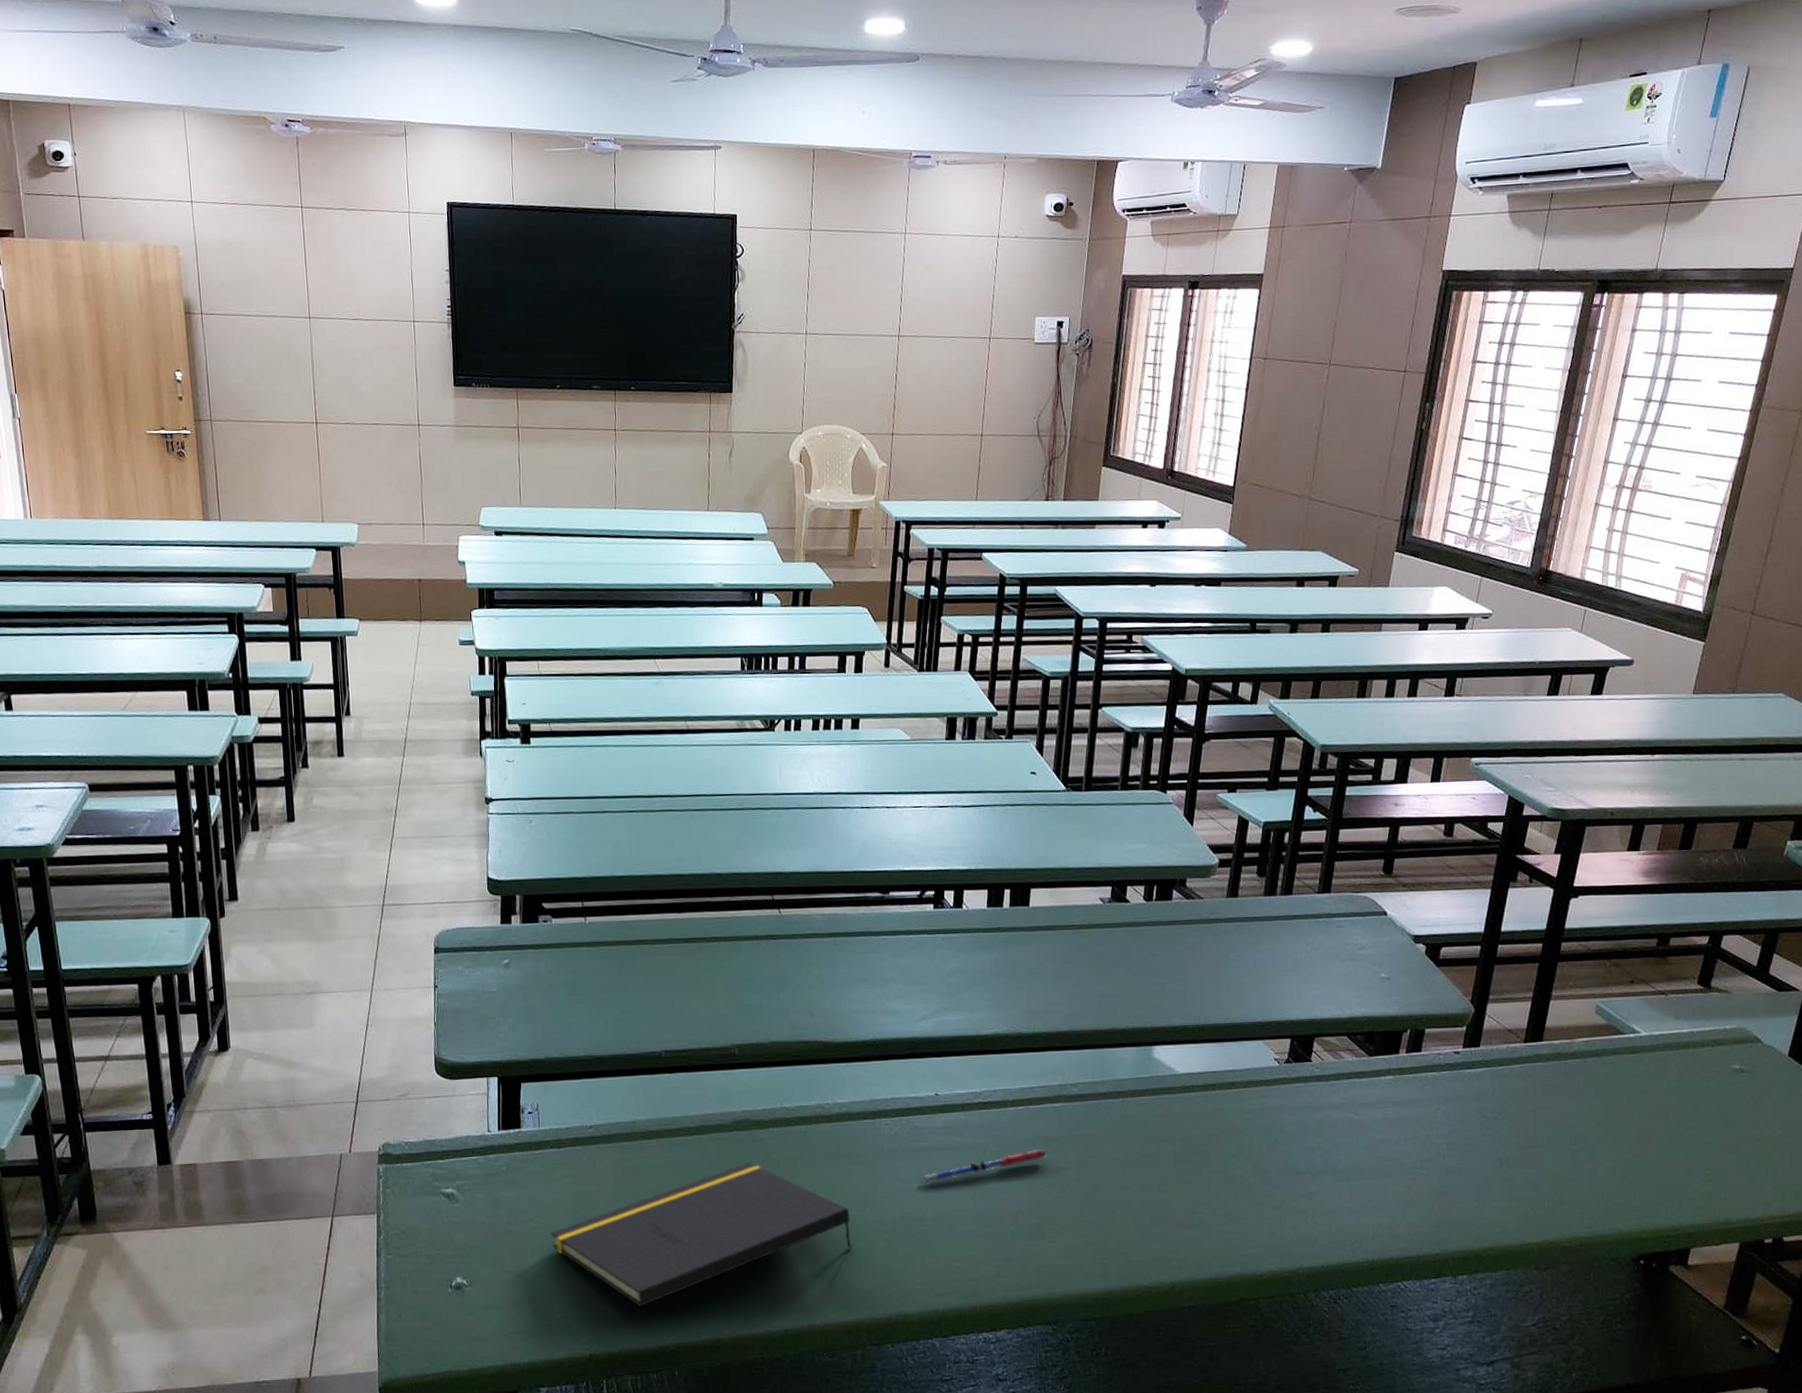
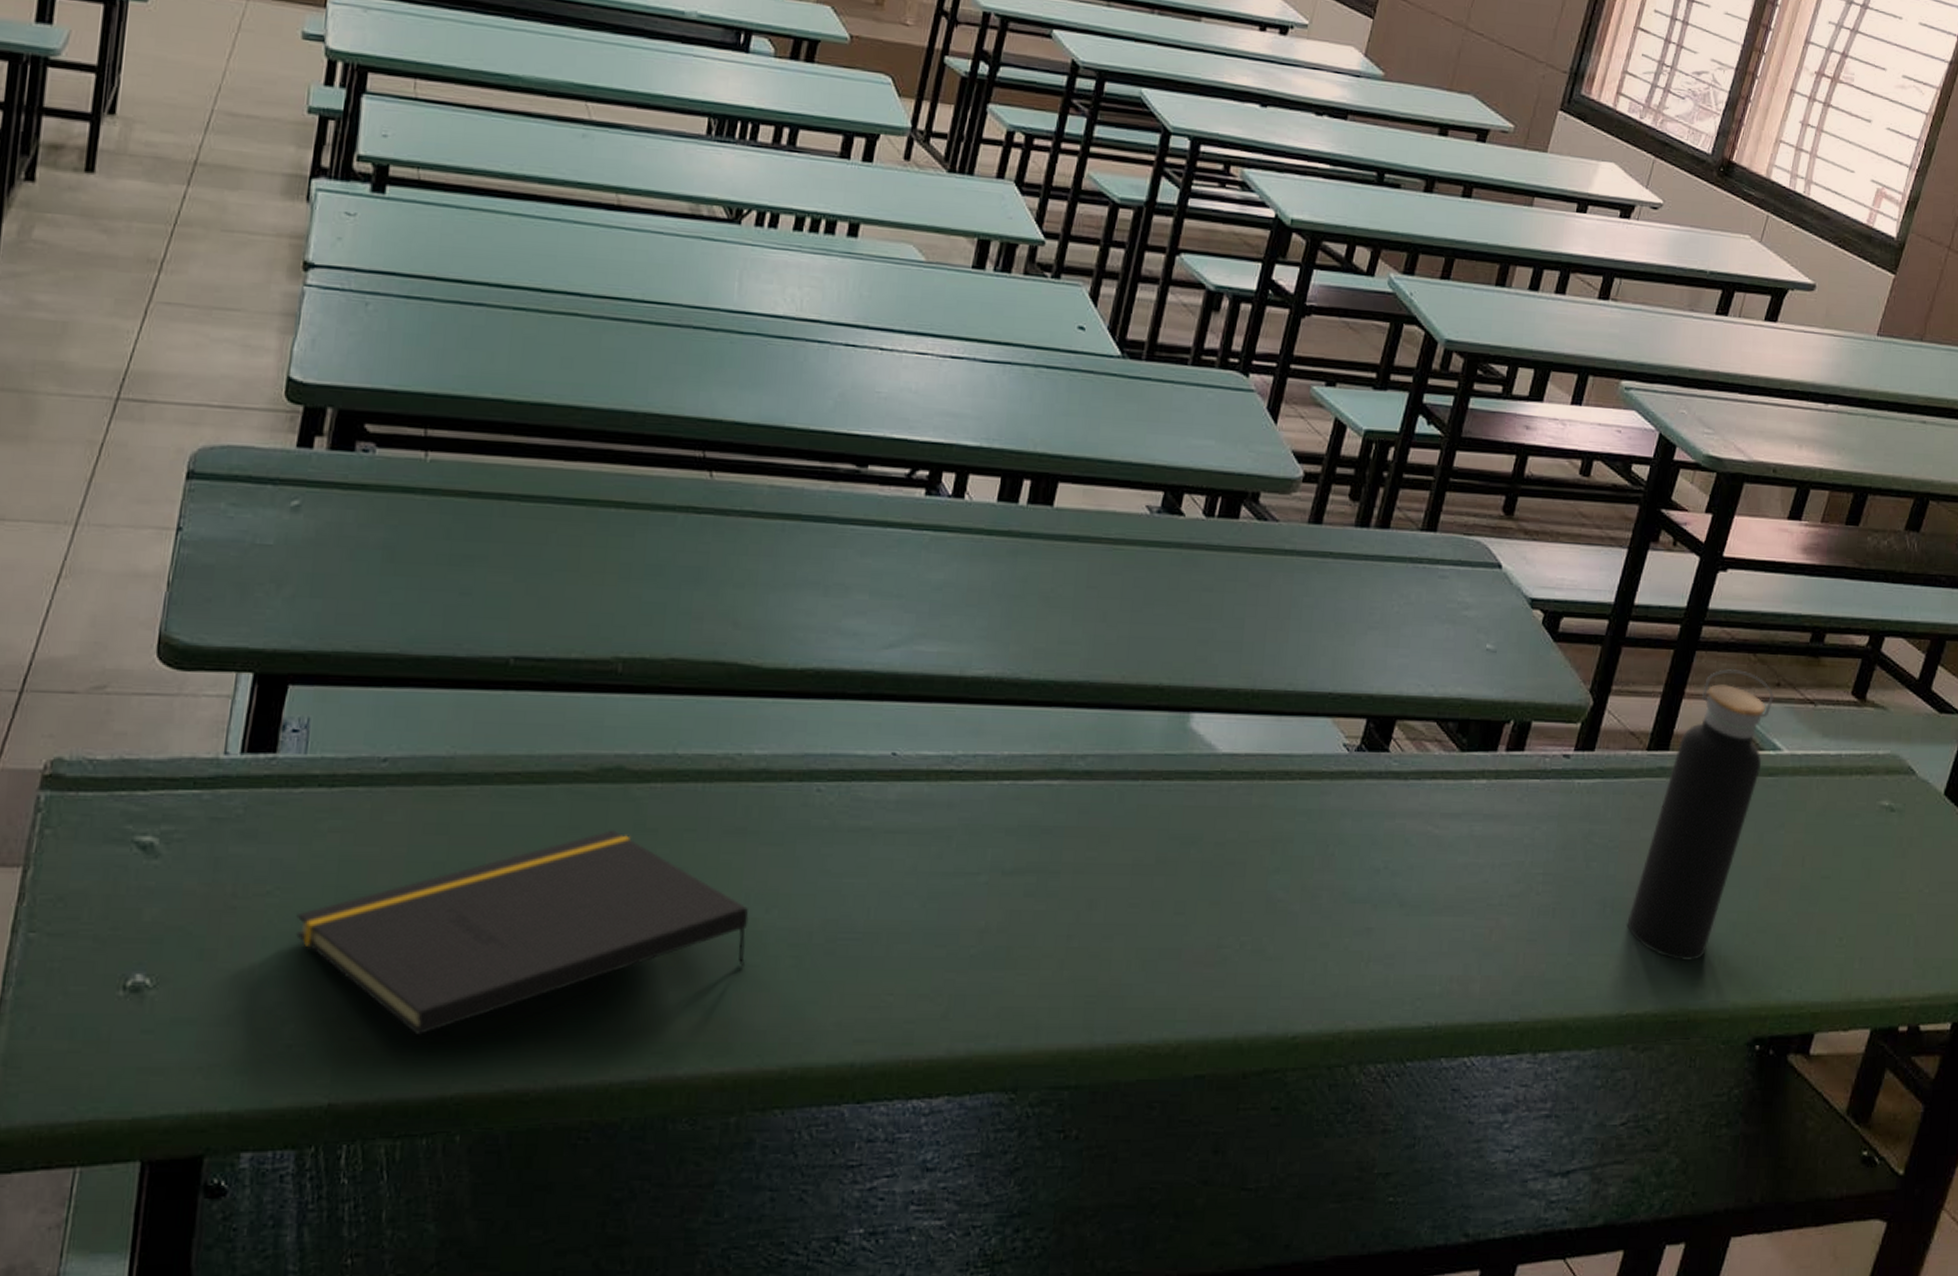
pen: present [924,1148,1048,1183] -> none [860,841,1034,879]
water bottle: none [1521,973,1629,1200] -> present [1626,668,1774,961]

